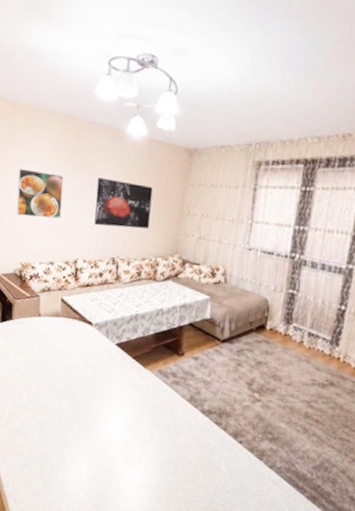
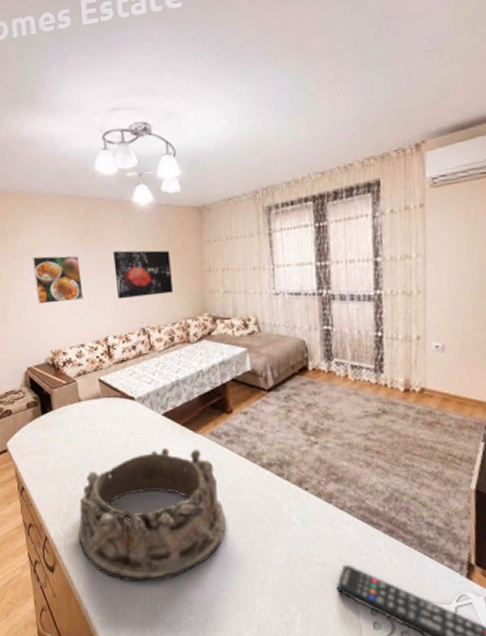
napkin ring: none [15,375,158,500] -> present [78,447,226,583]

